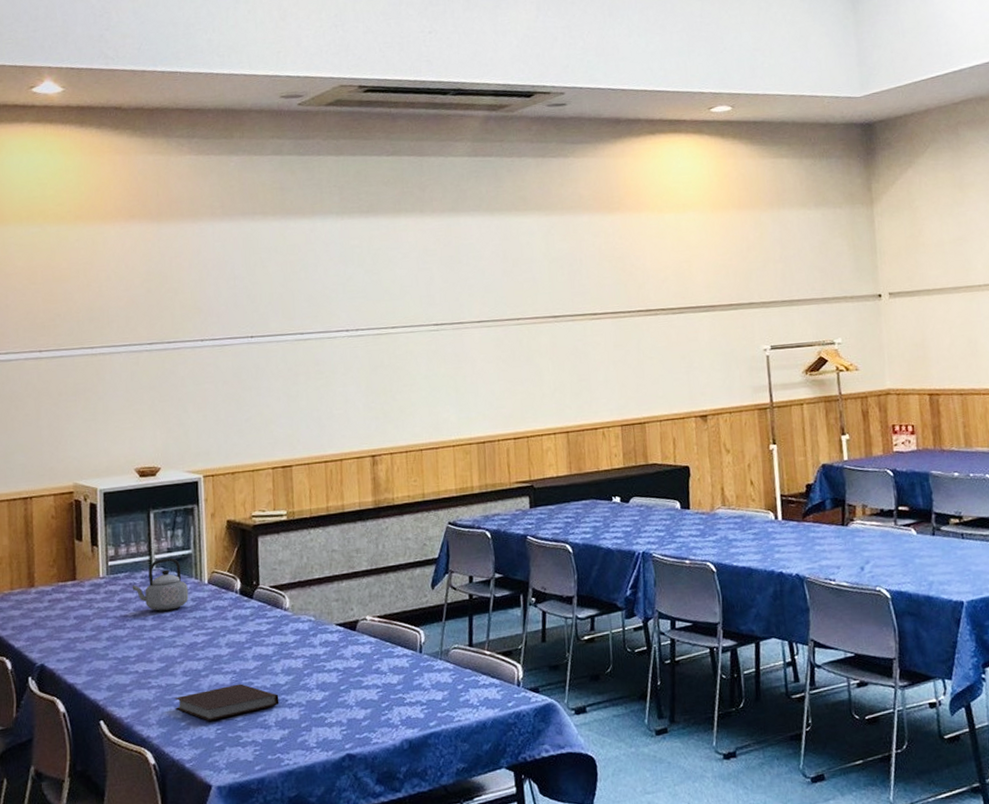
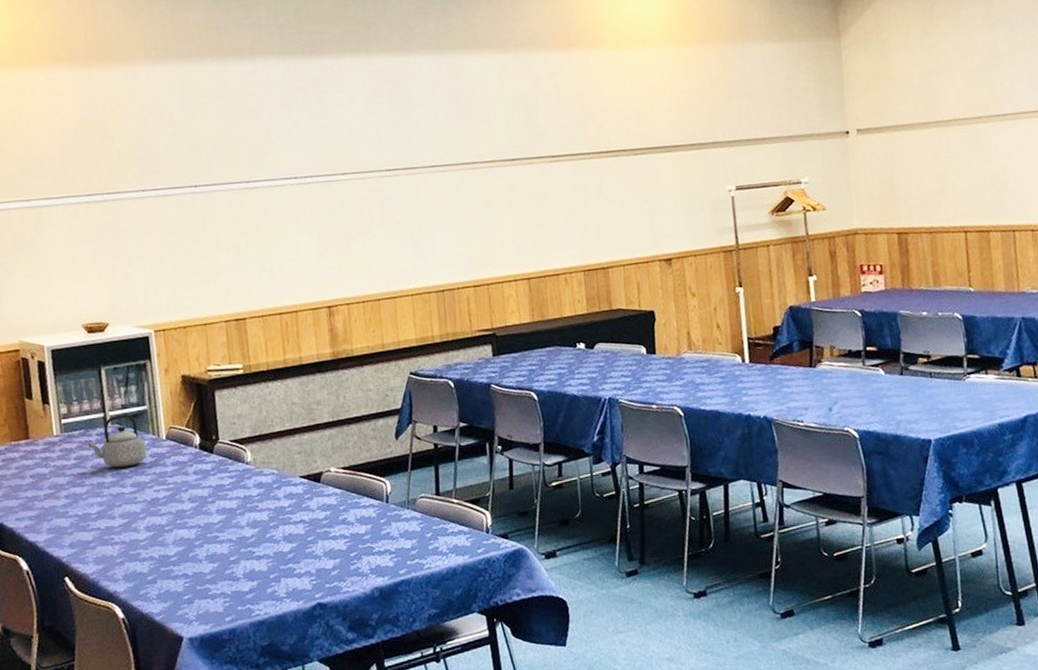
notebook: present [175,683,279,721] -> none [139,537,246,575]

